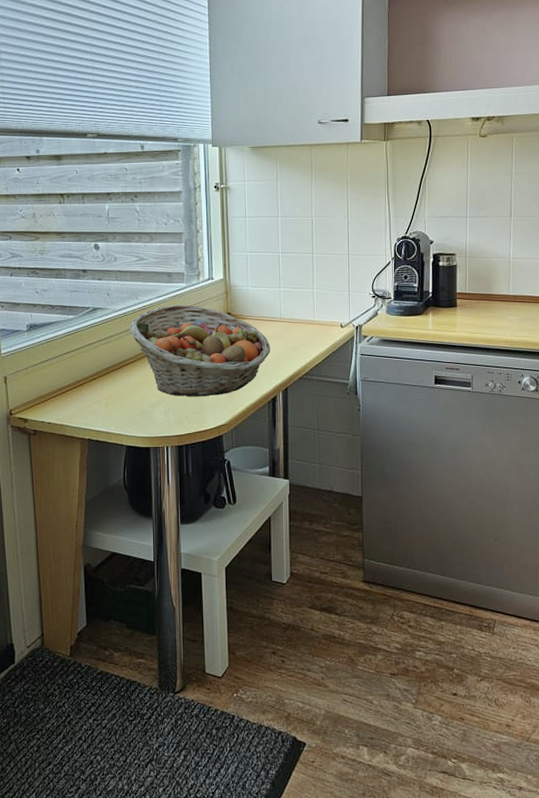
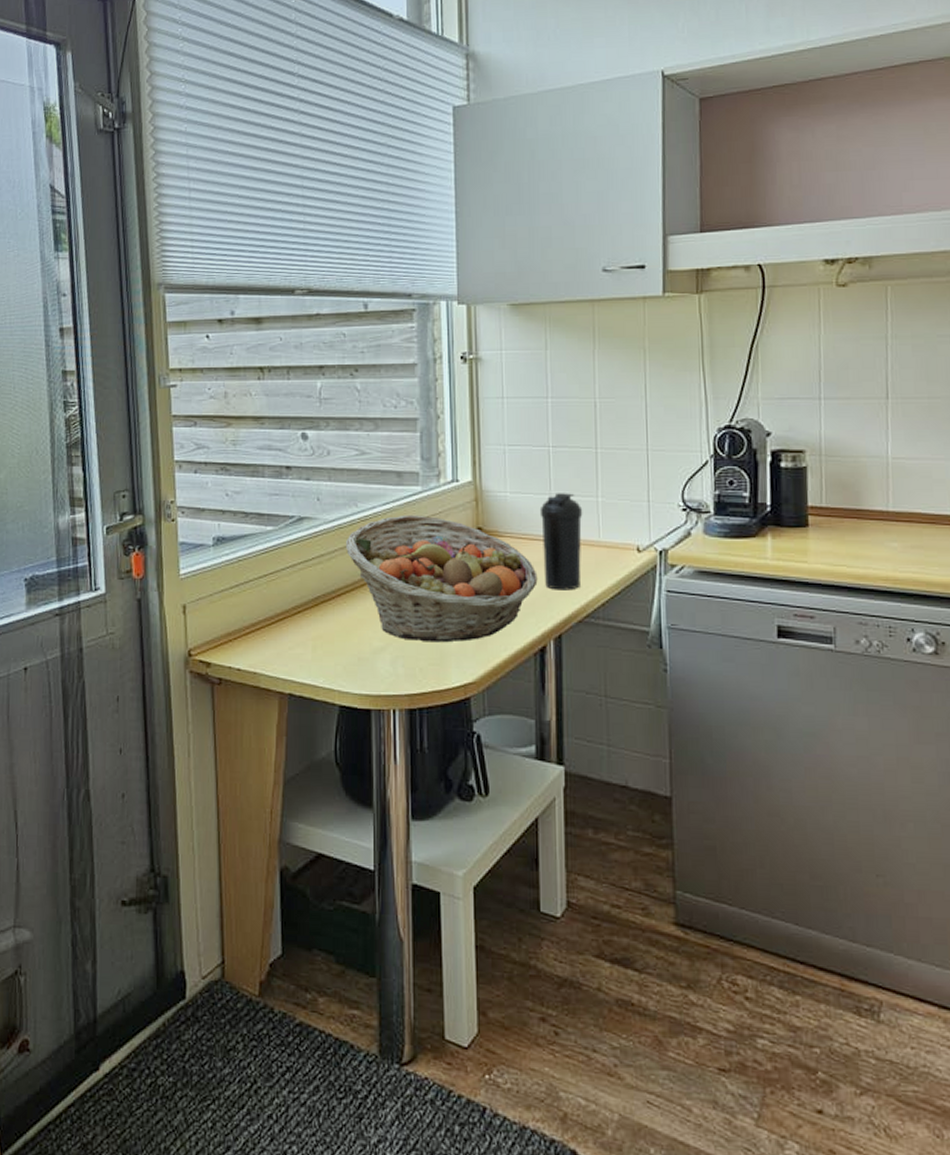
water bottle: none [272,286,303,356] -> present [539,493,583,591]

